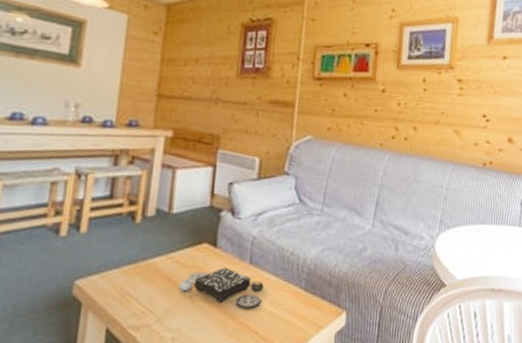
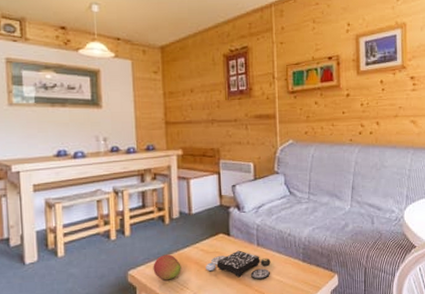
fruit: none [108,263,148,298] -> present [153,254,182,281]

